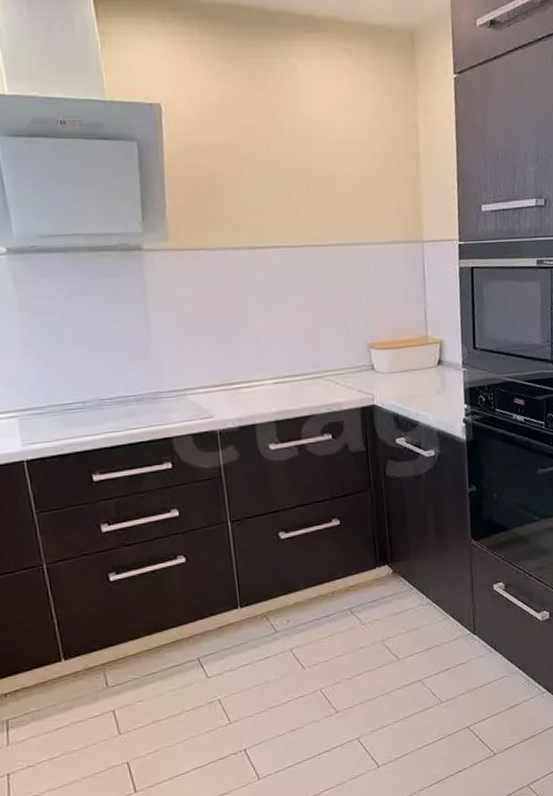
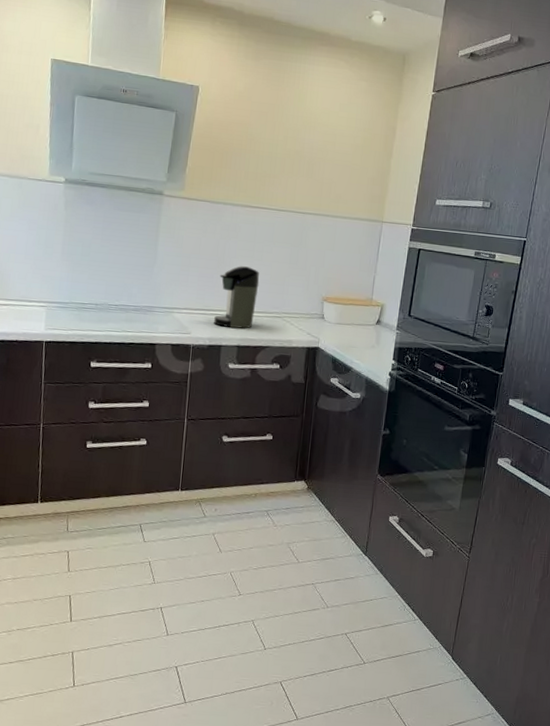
coffee maker: none [236,322,290,402] -> present [214,266,260,329]

